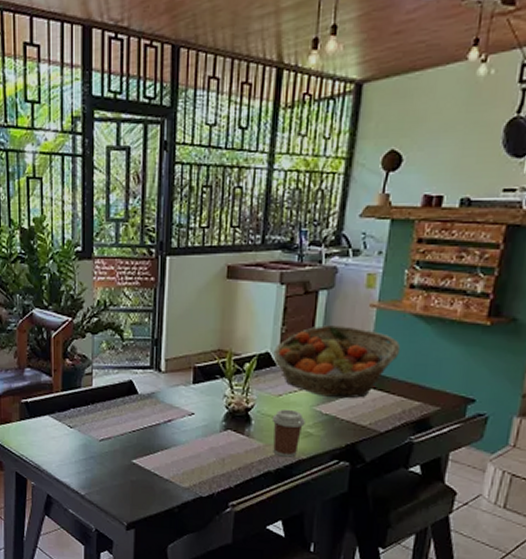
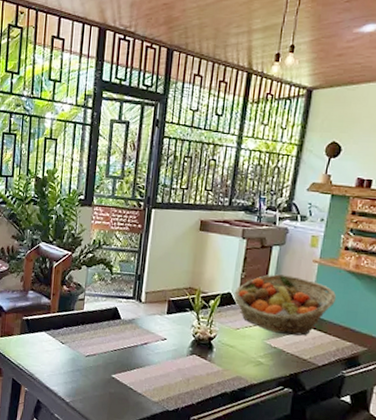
coffee cup: present [271,409,305,457] -> none [230,340,257,382]

